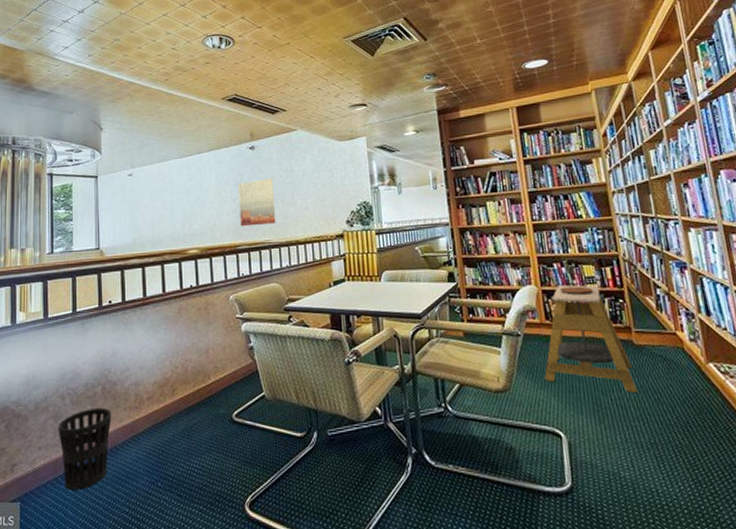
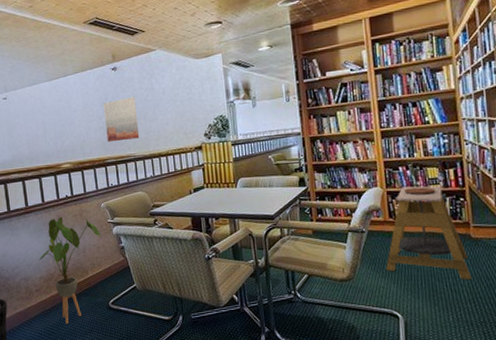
house plant: none [153,310,228,440] -> present [38,216,102,324]

